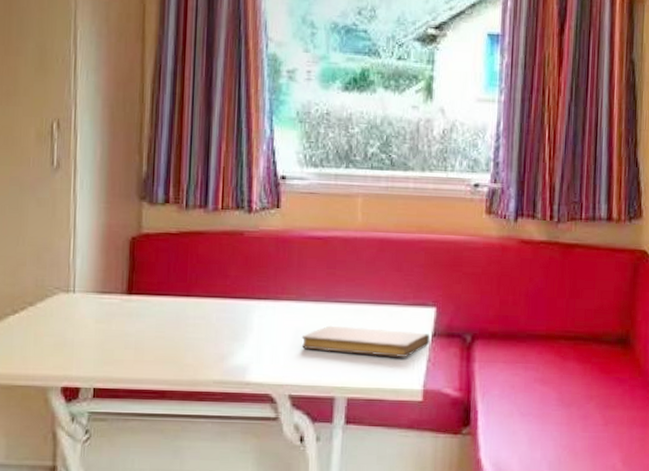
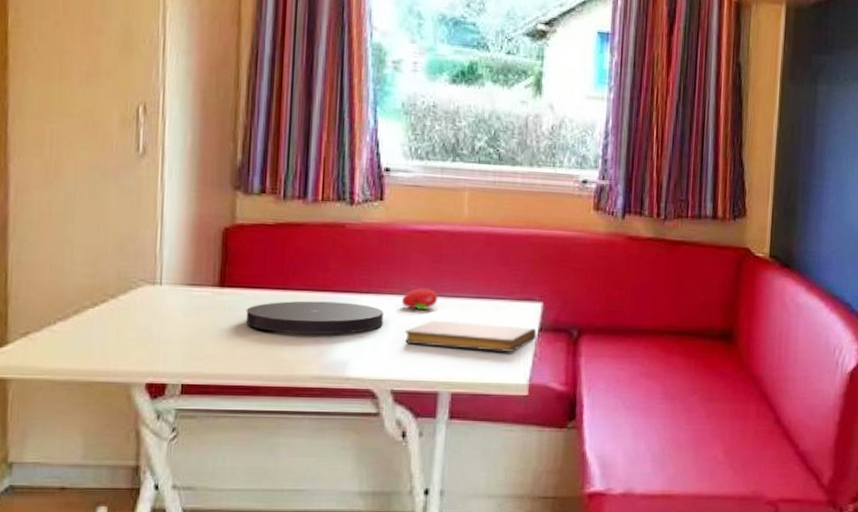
plate: none [152,307,281,340] -> present [246,301,384,334]
fruit: none [298,294,333,316] -> present [401,288,438,311]

